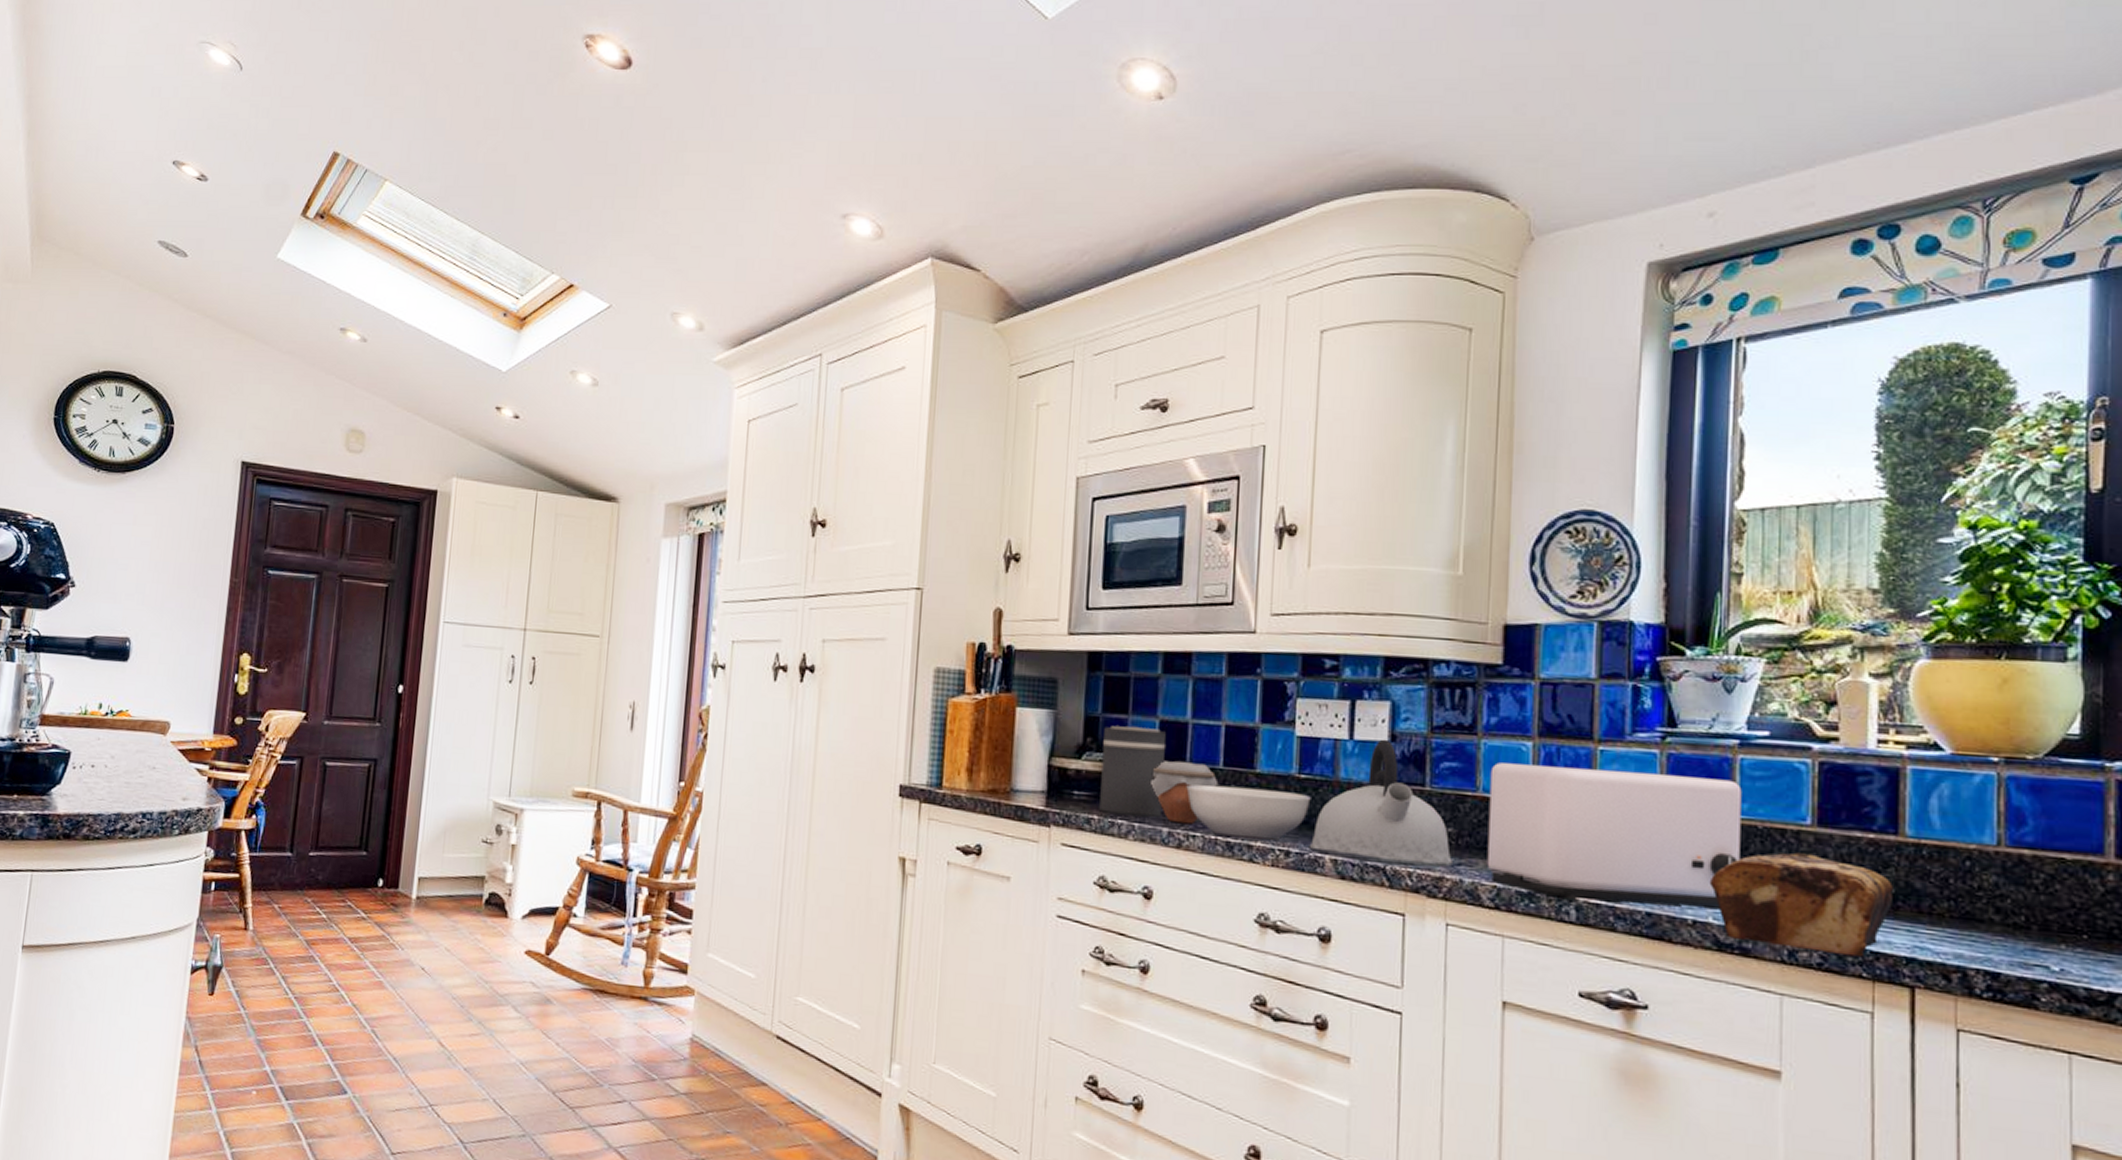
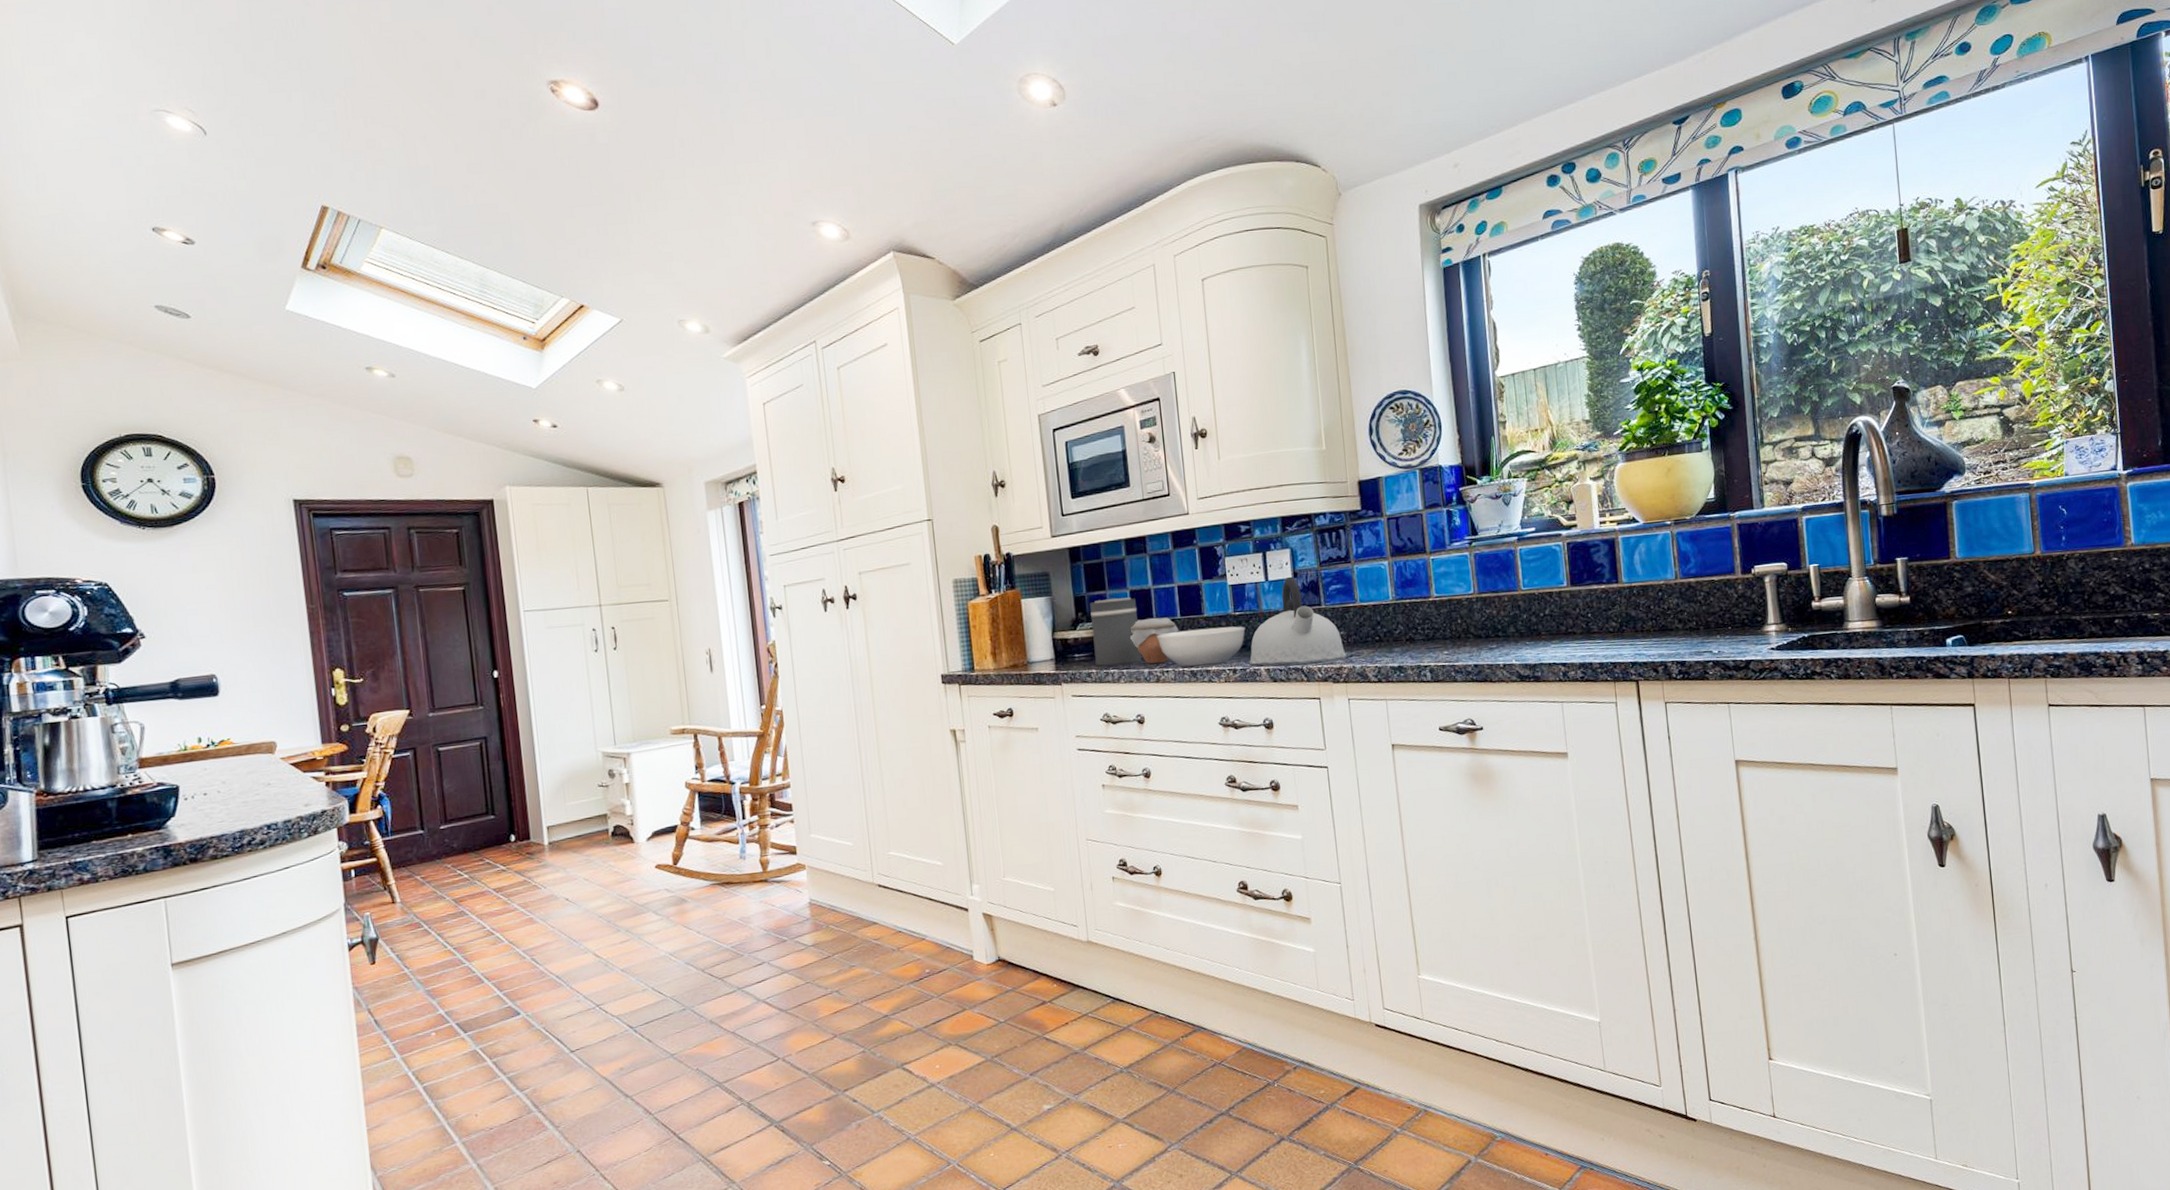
toaster: present [1487,763,1742,910] -> none [1363,565,1527,667]
bread loaf: present [1709,852,1893,958] -> none [1510,605,1620,672]

